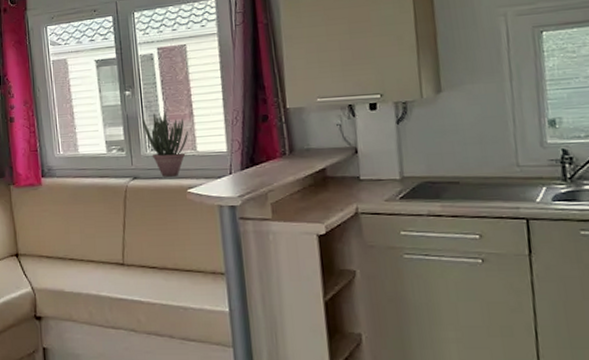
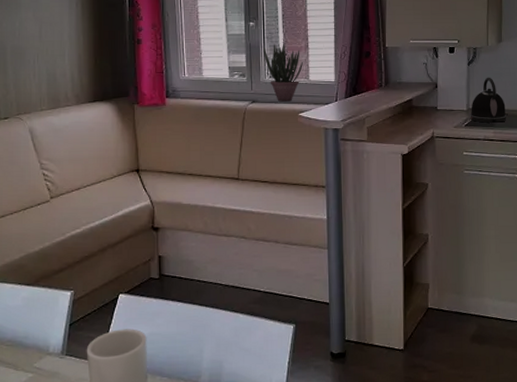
kettle: none [405,136,458,194] -> present [470,77,507,123]

